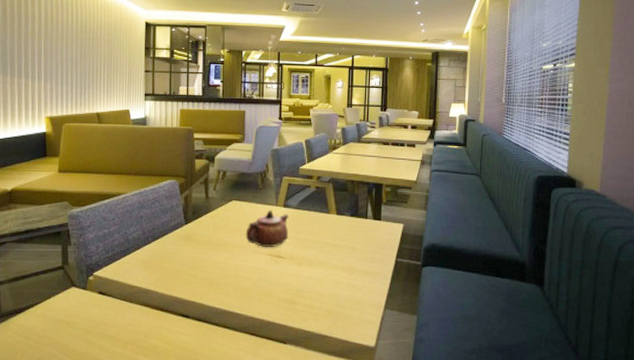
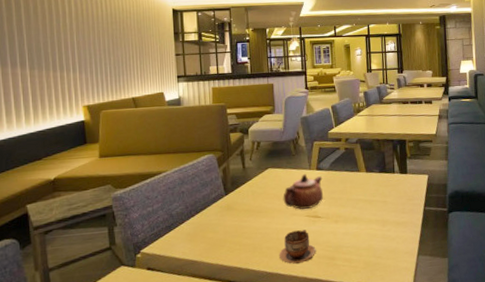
cup: none [237,269,276,305] -> present [279,230,316,265]

